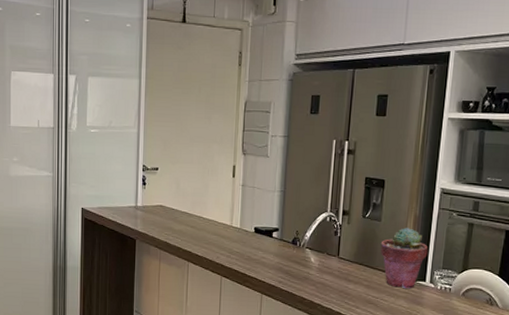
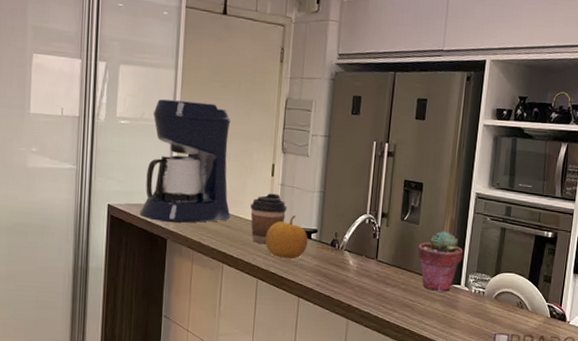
coffee maker: none [110,107,194,224] -> present [139,99,231,223]
coffee cup: none [213,194,249,243] -> present [250,193,287,245]
fruit: none [228,215,270,257] -> present [265,215,308,259]

